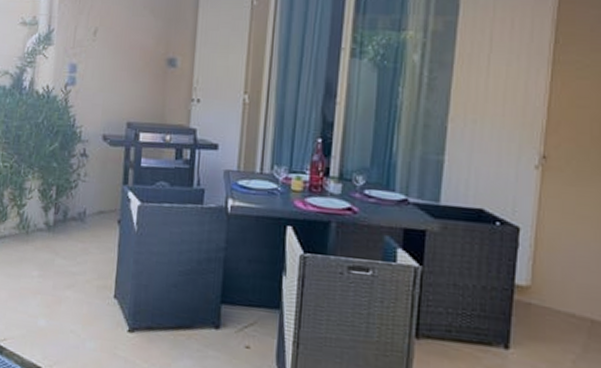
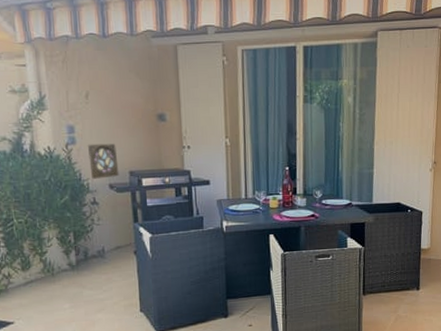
wall ornament: none [85,86,117,128] -> present [87,143,119,179]

